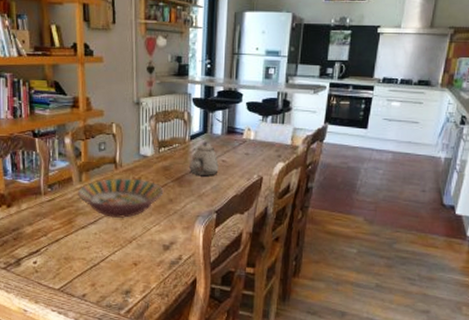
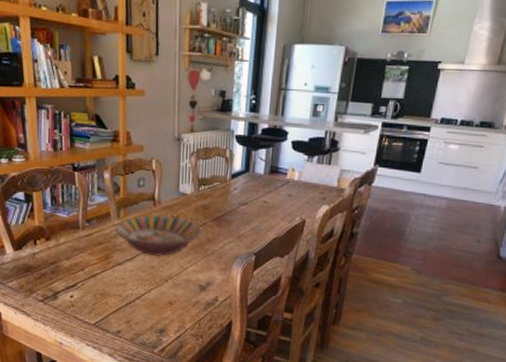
teapot: present [190,142,219,176] -> none [229,181,260,216]

